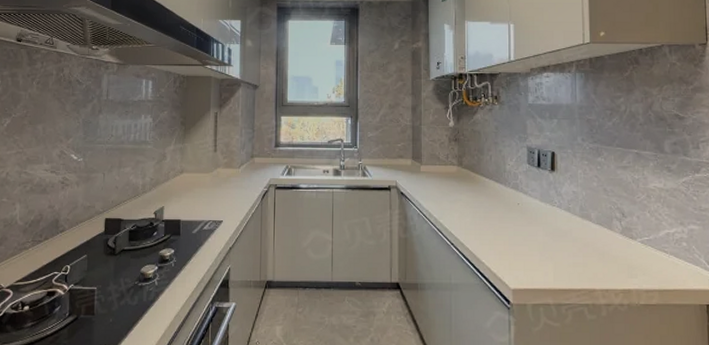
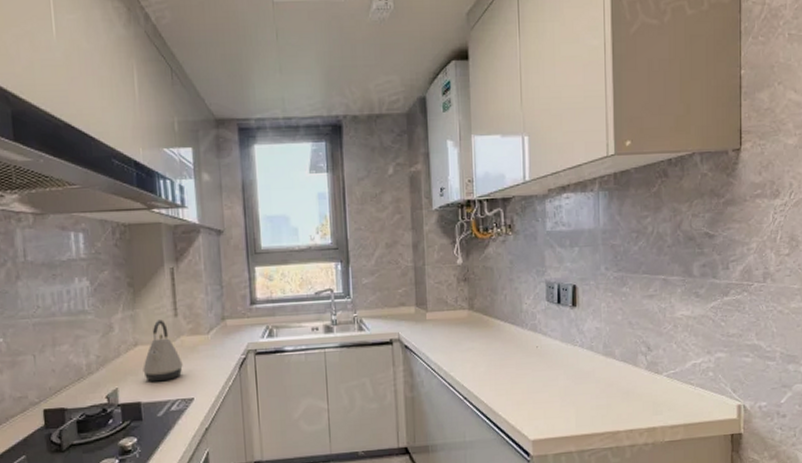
kettle: none [185,153,217,204] -> present [143,319,183,382]

